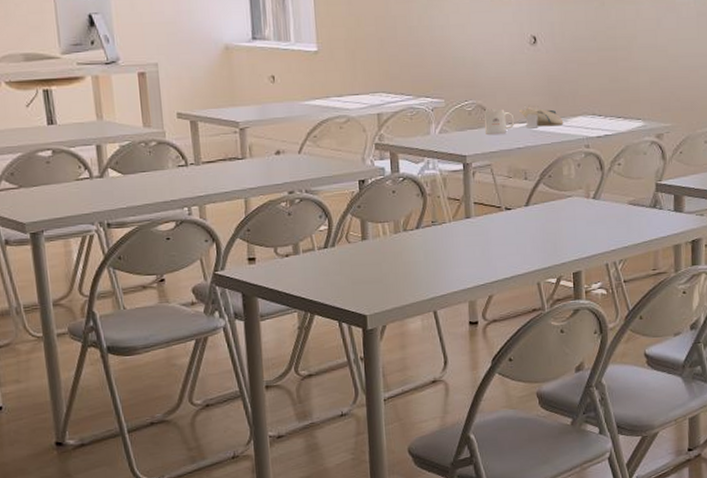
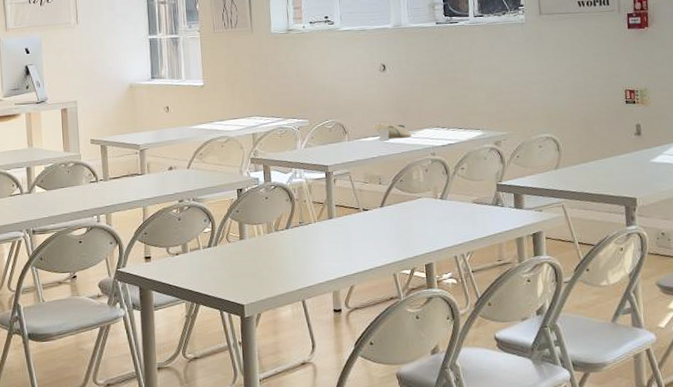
mug: present [483,108,515,136] -> none [342,125,369,148]

